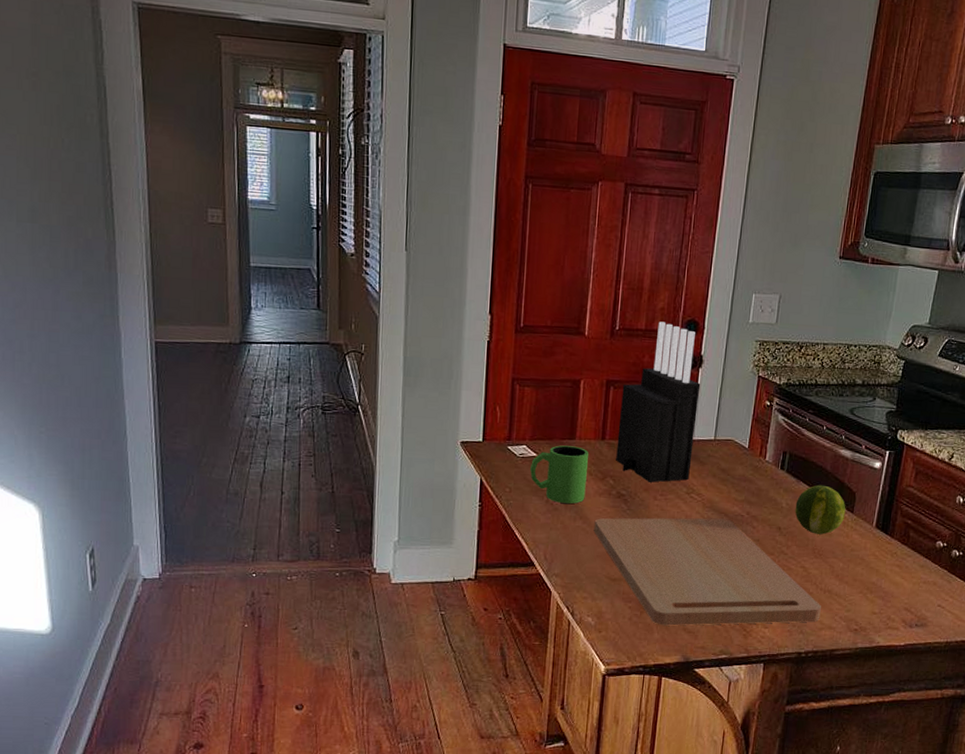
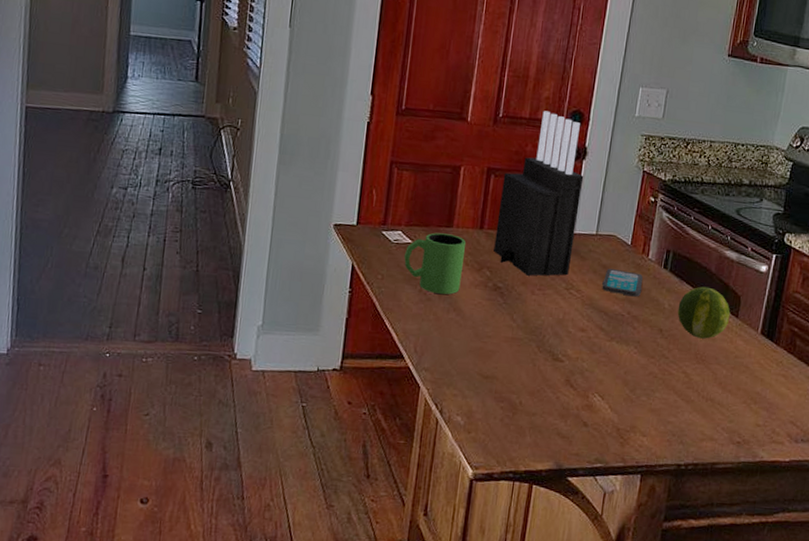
cutting board: present [594,518,821,626] -> none [467,311,703,433]
smartphone: none [721,472,761,498] -> present [602,269,643,297]

